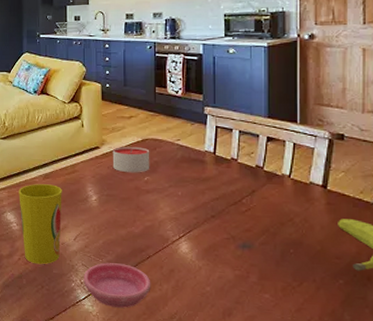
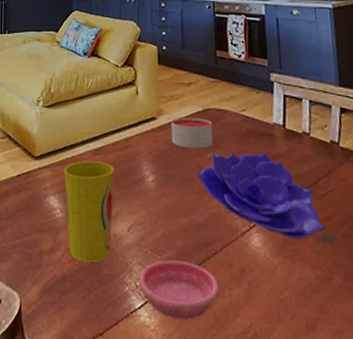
decorative bowl: none [133,174,247,247] -> present [195,150,327,239]

